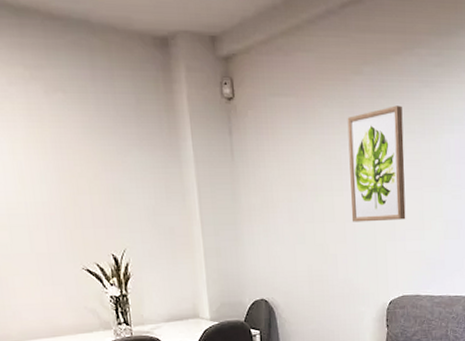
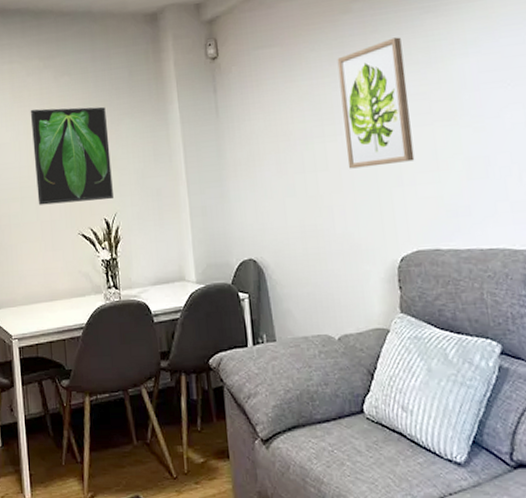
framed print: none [15,125,122,236] -> present [30,106,113,205]

